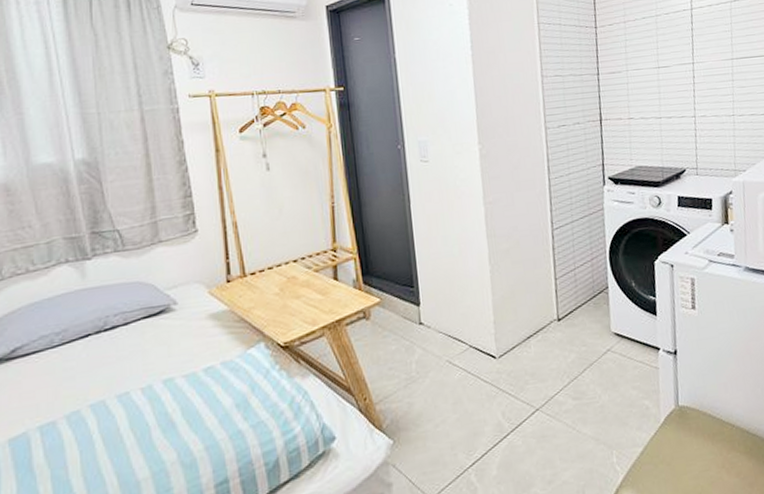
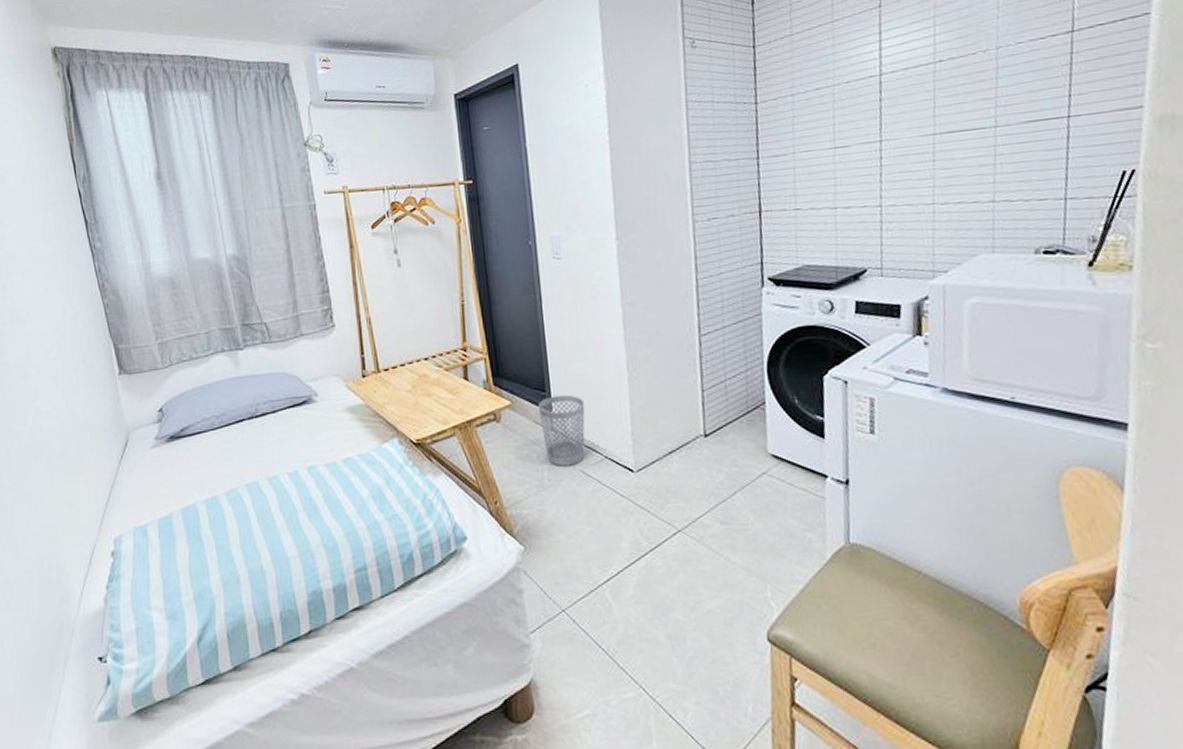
wastebasket: none [407,289,451,359] -> present [538,394,585,467]

